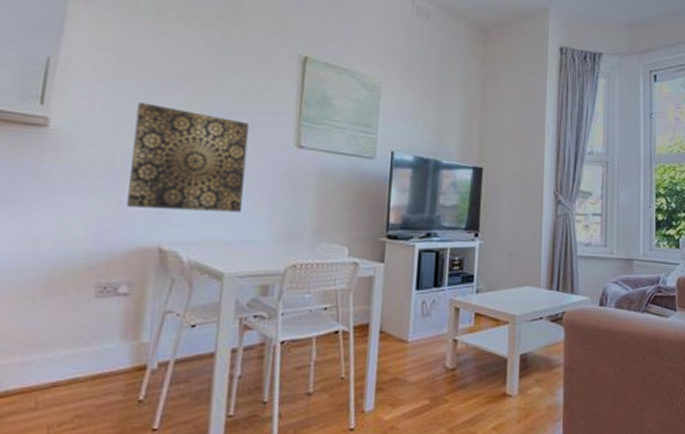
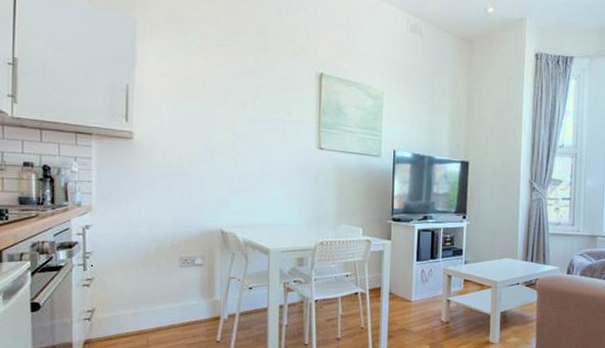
wall art: present [127,102,250,213] -> none [195,117,281,203]

